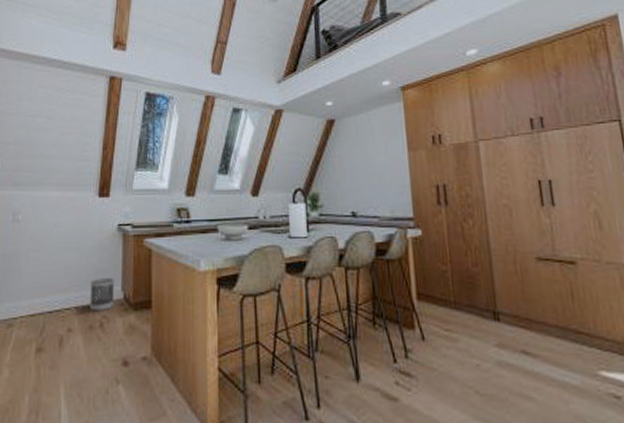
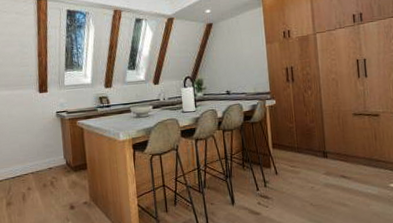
wastebasket: present [90,278,114,312] -> none [40,150,59,175]

